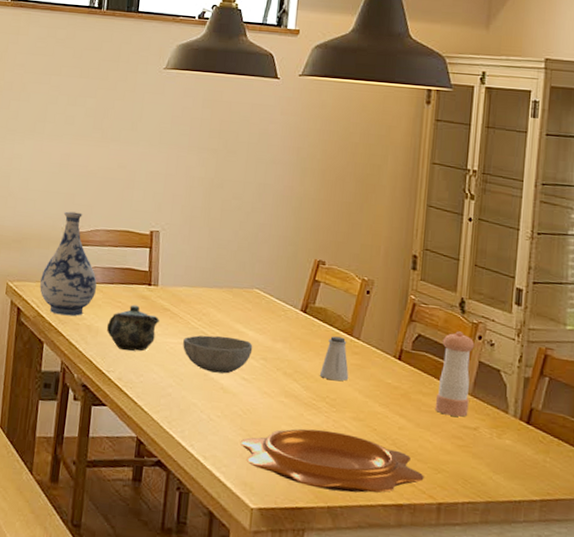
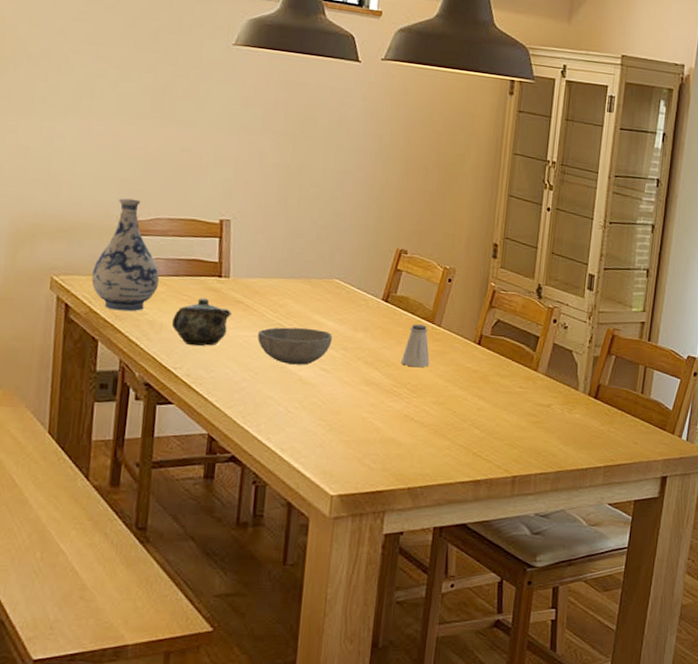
decorative bowl: present [240,428,424,493] -> none [319,415,500,473]
pepper shaker: present [435,331,475,417] -> none [511,315,550,396]

